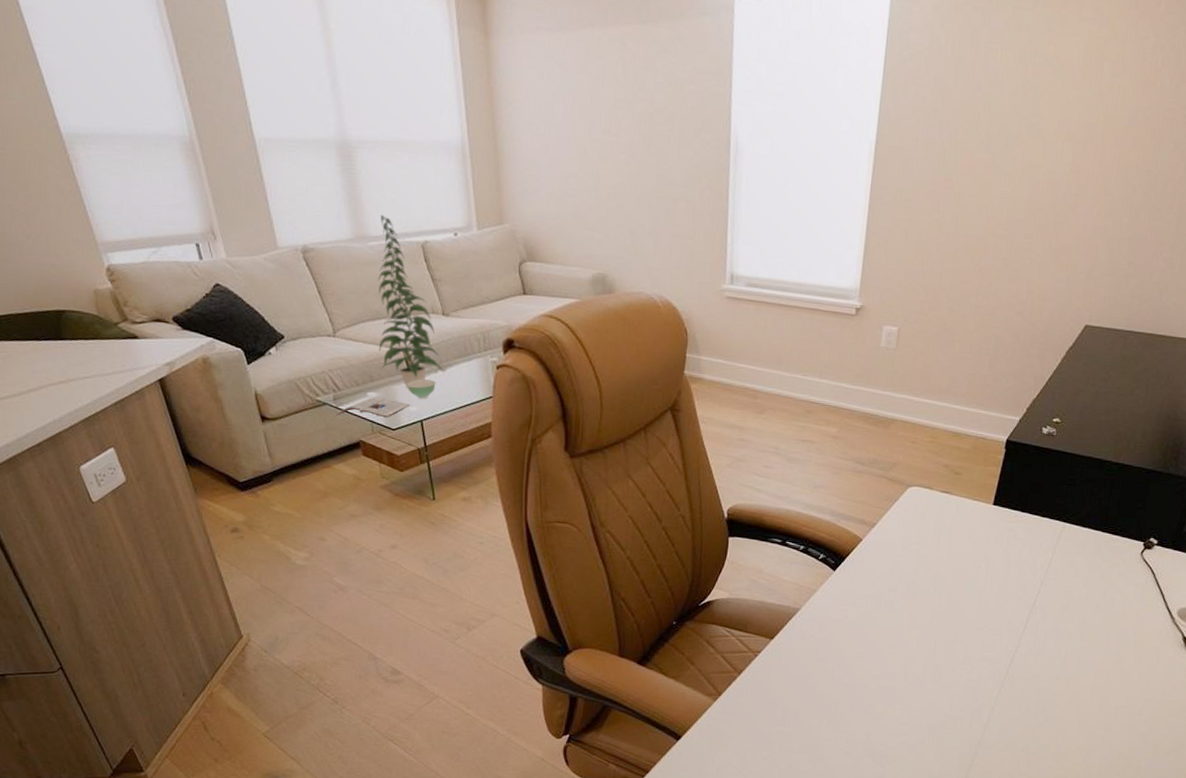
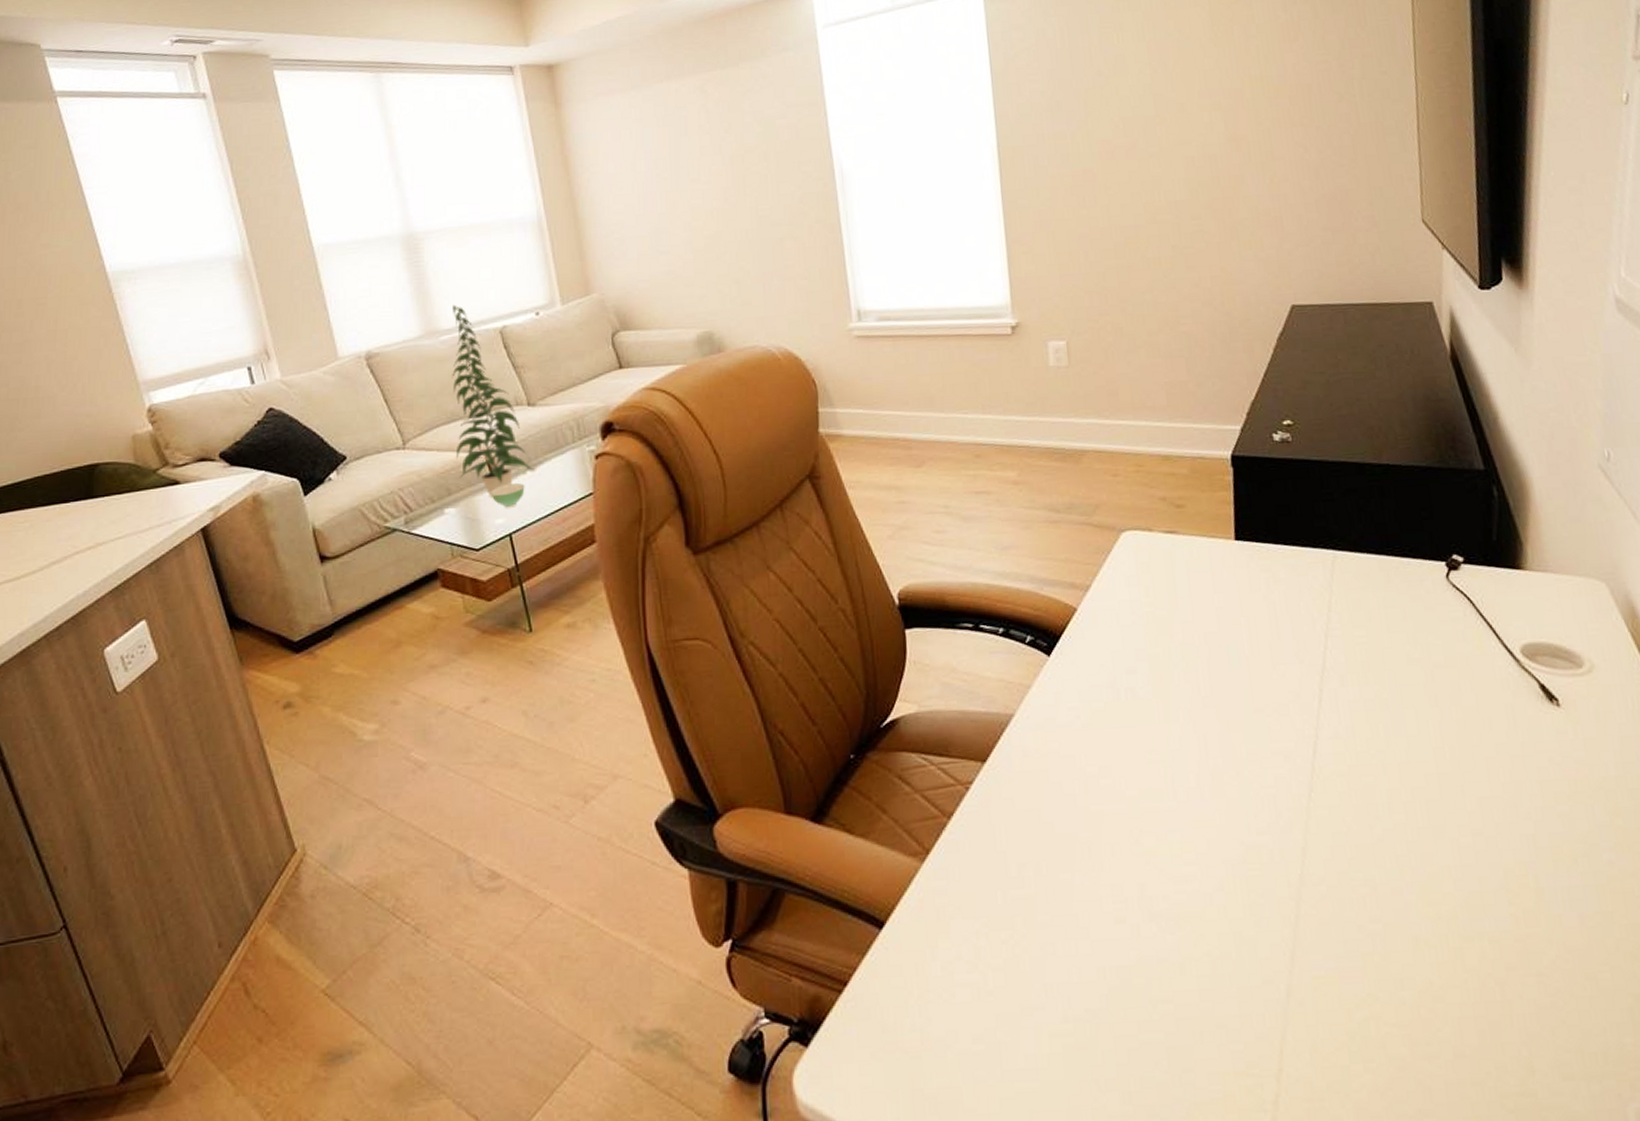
magazine: present [336,395,411,418] -> none [408,511,496,542]

